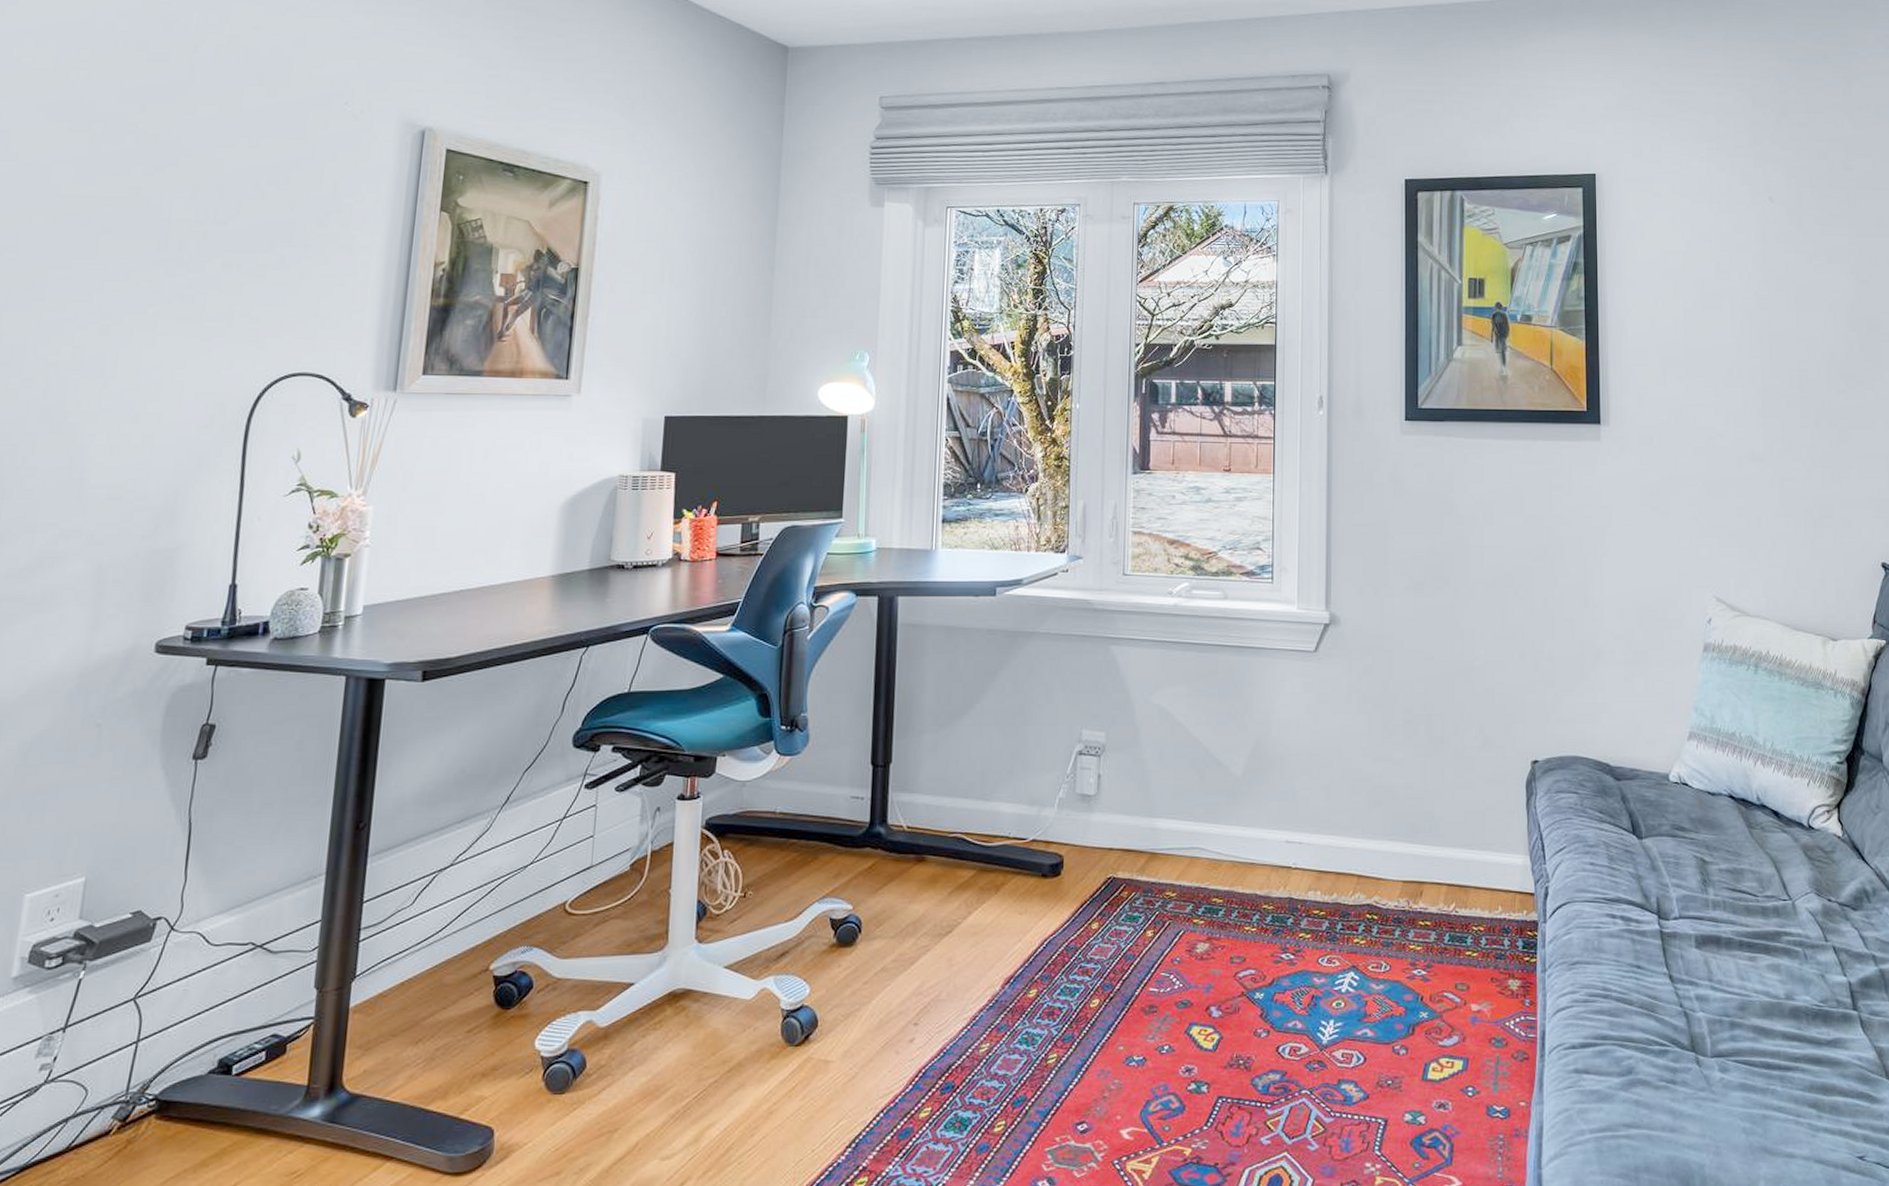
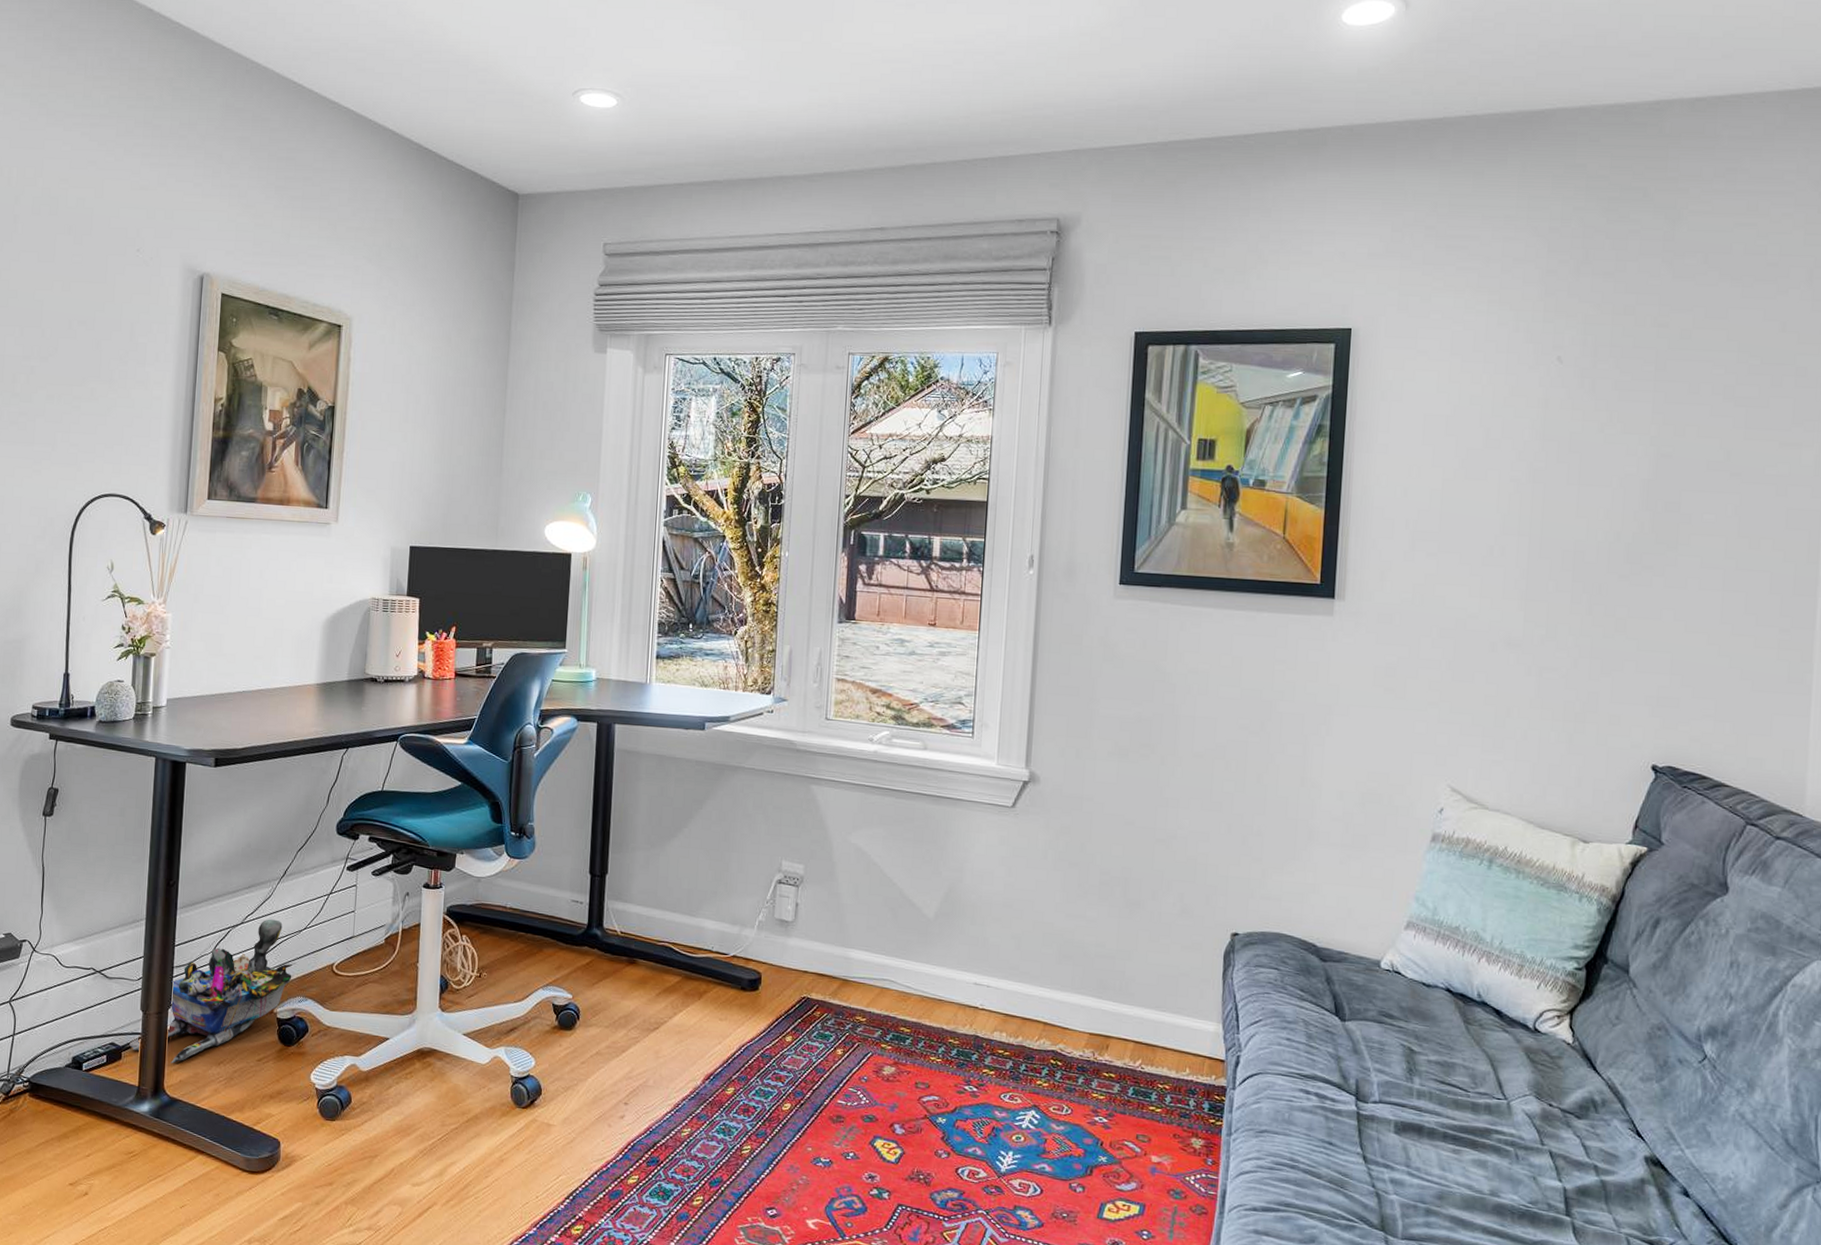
waste bin: none [297,856,518,1051] -> present [129,919,295,1064]

